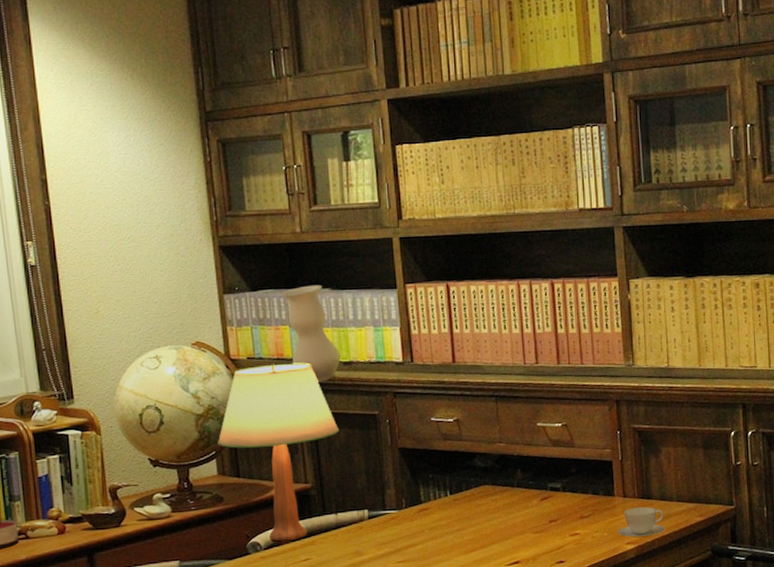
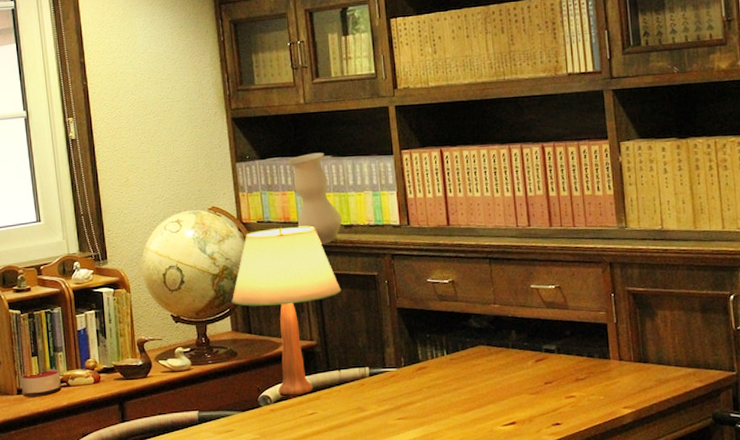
teacup: present [617,506,666,538] -> none [614,370,664,402]

